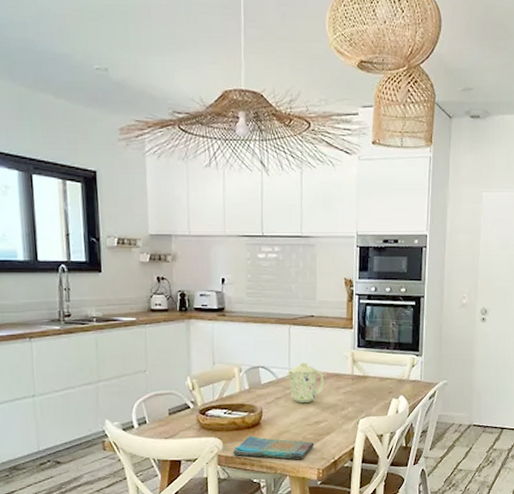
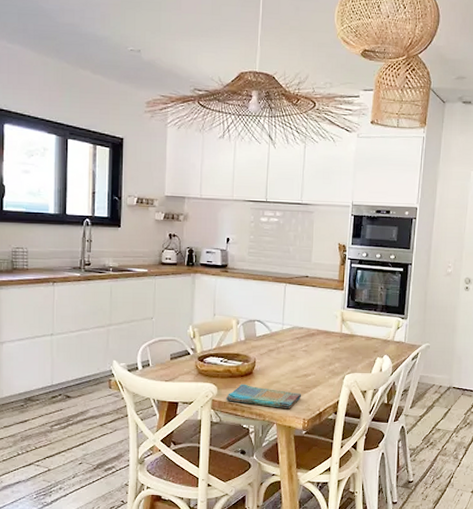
mug: present [288,363,324,404] -> none [281,319,315,357]

